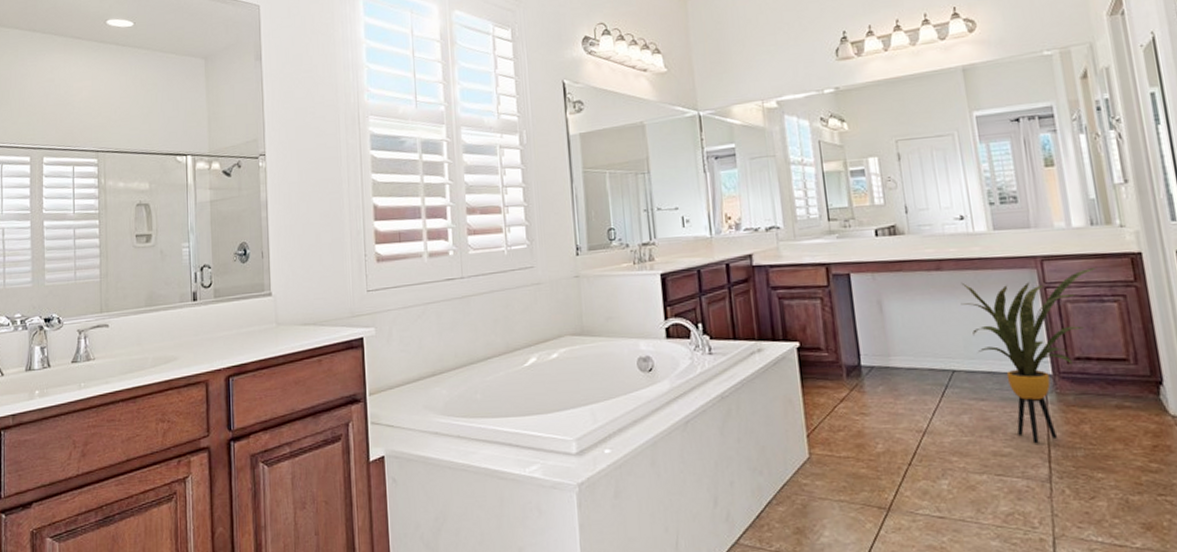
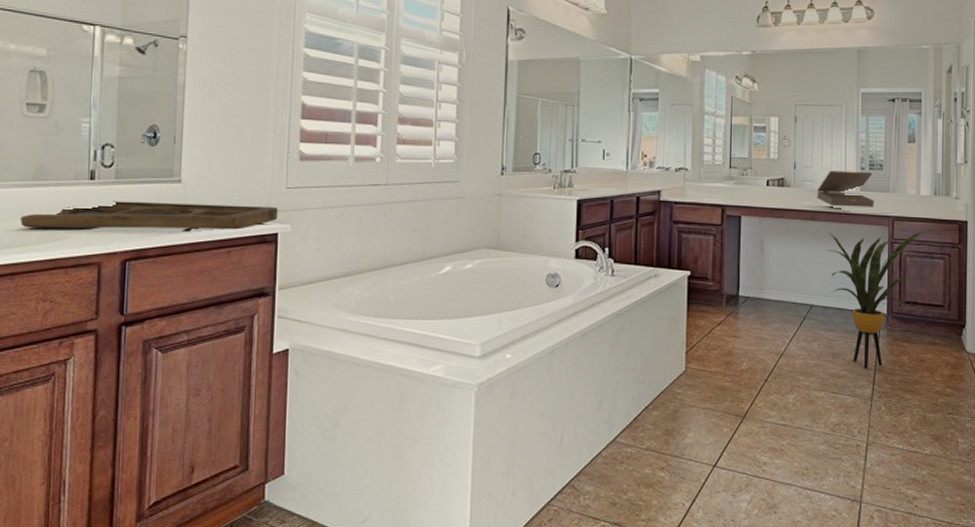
decorative tray: none [138,311,362,353] -> present [20,201,278,230]
jewelry box: none [938,206,1014,252] -> present [817,170,874,207]

